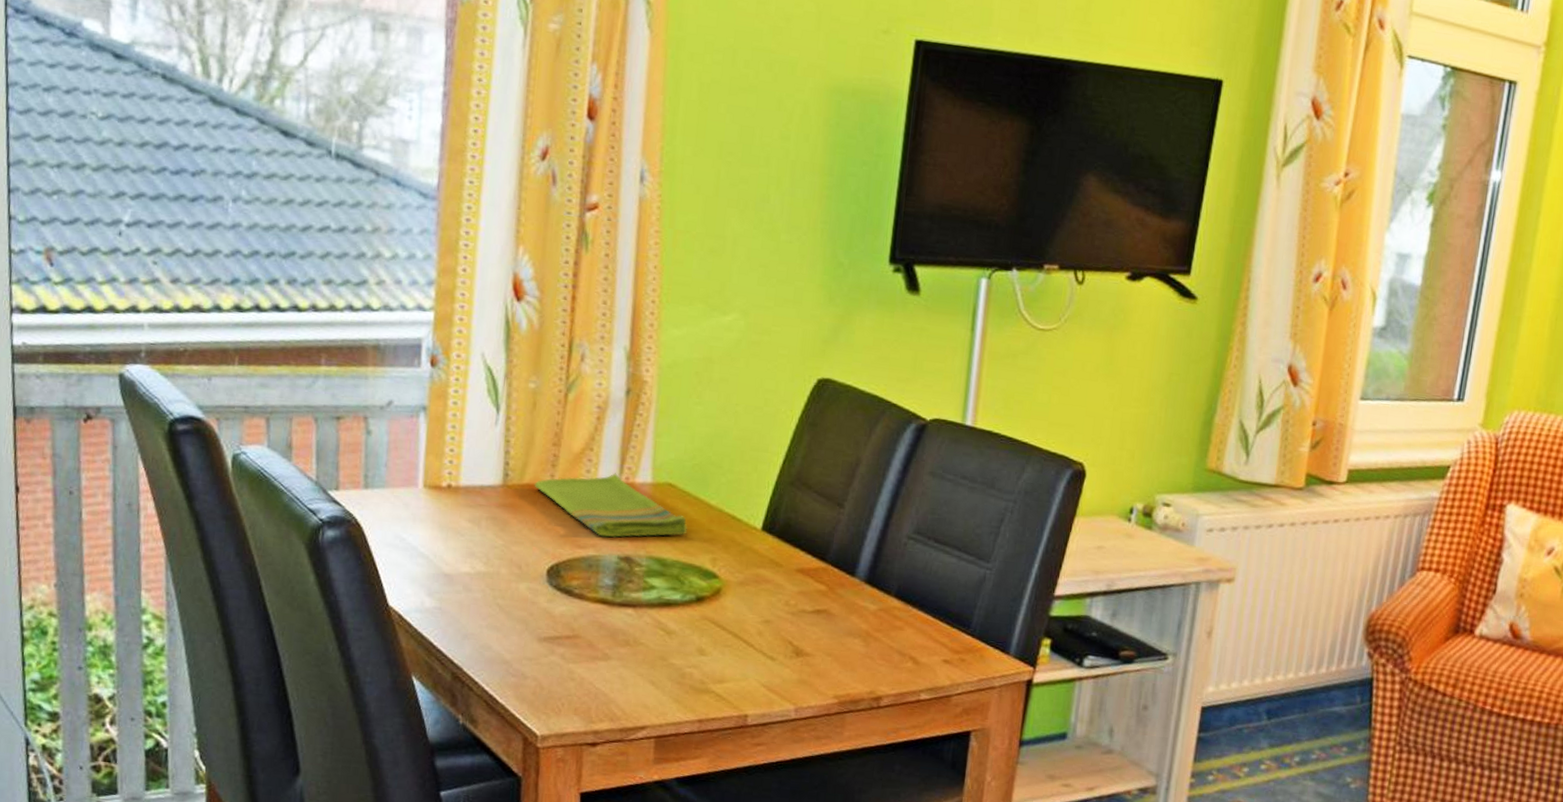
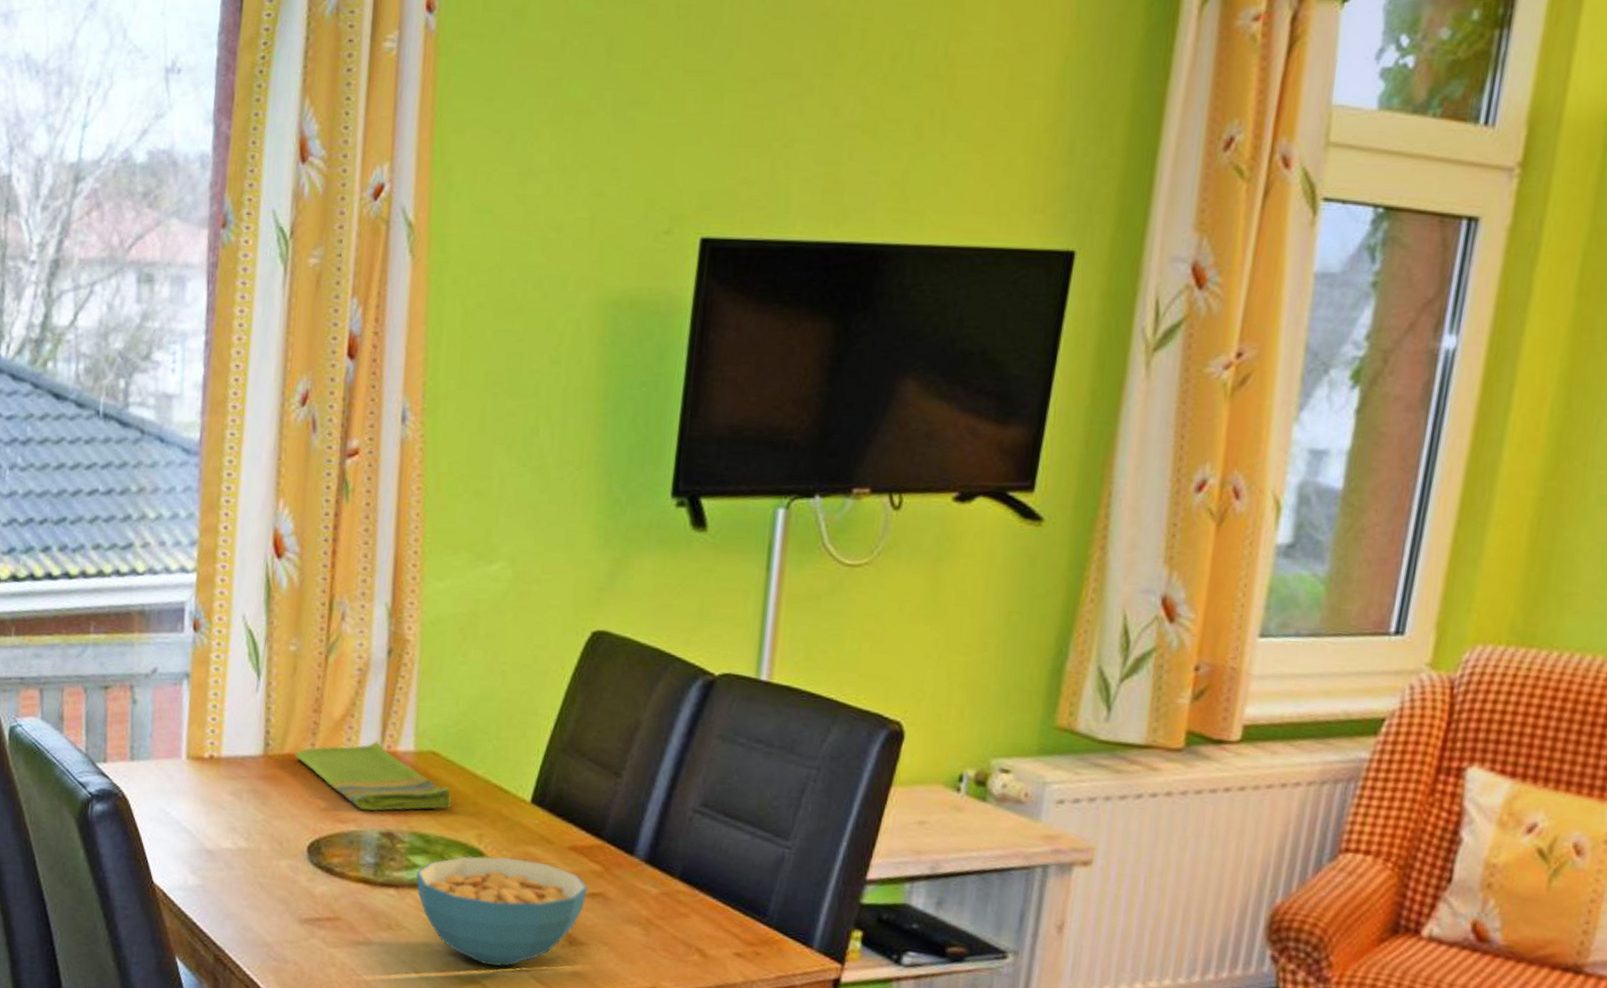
cereal bowl: none [652,578,814,677] -> present [415,856,589,967]

